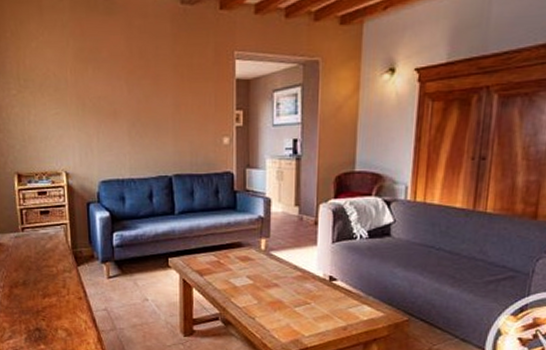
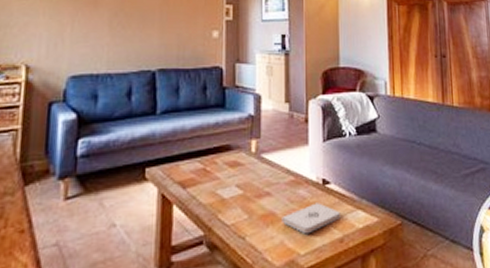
notepad: none [288,296,346,321] -> present [282,203,341,234]

